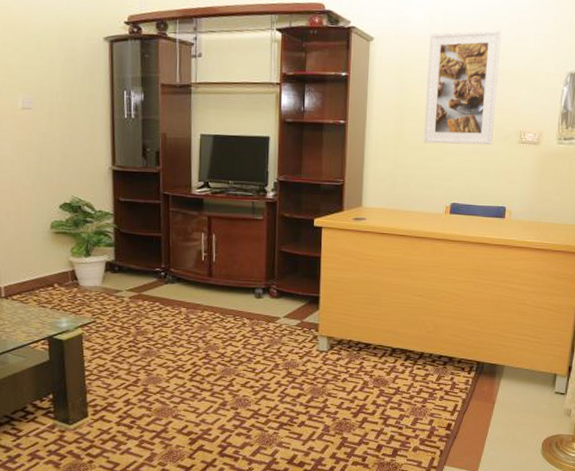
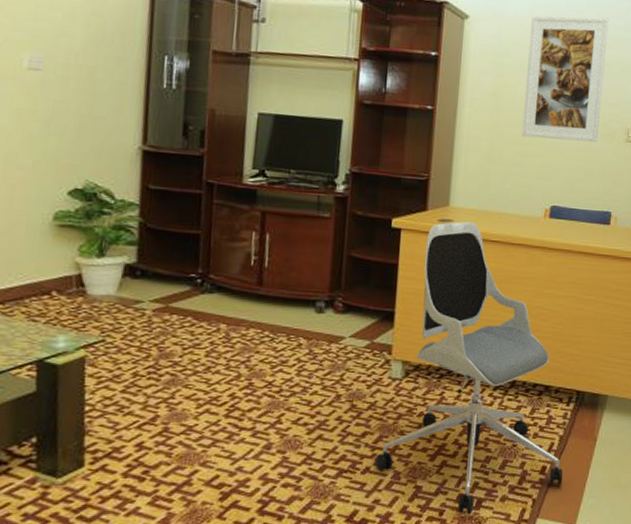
office chair: none [309,219,466,461] -> present [376,221,563,515]

